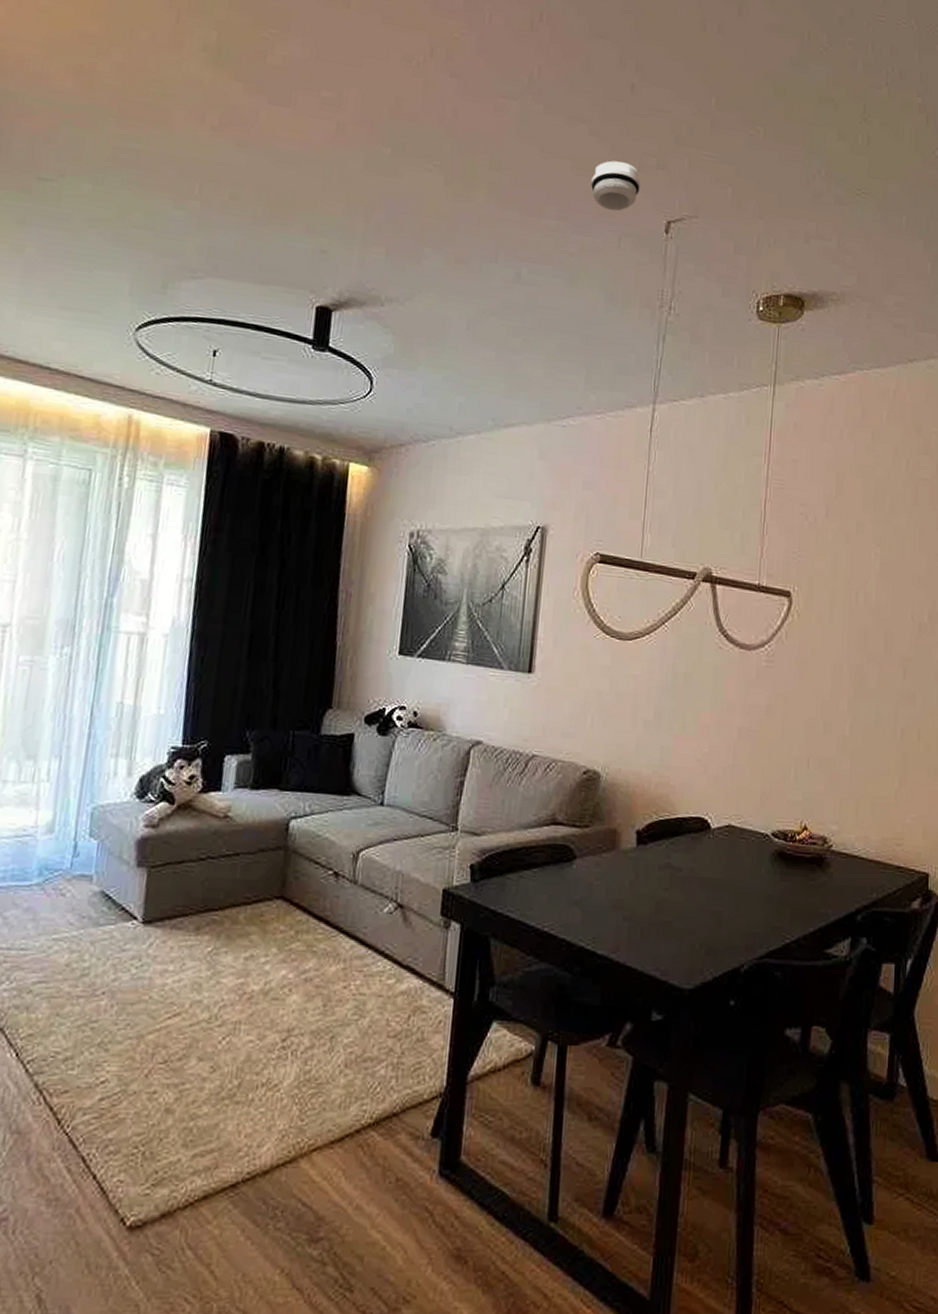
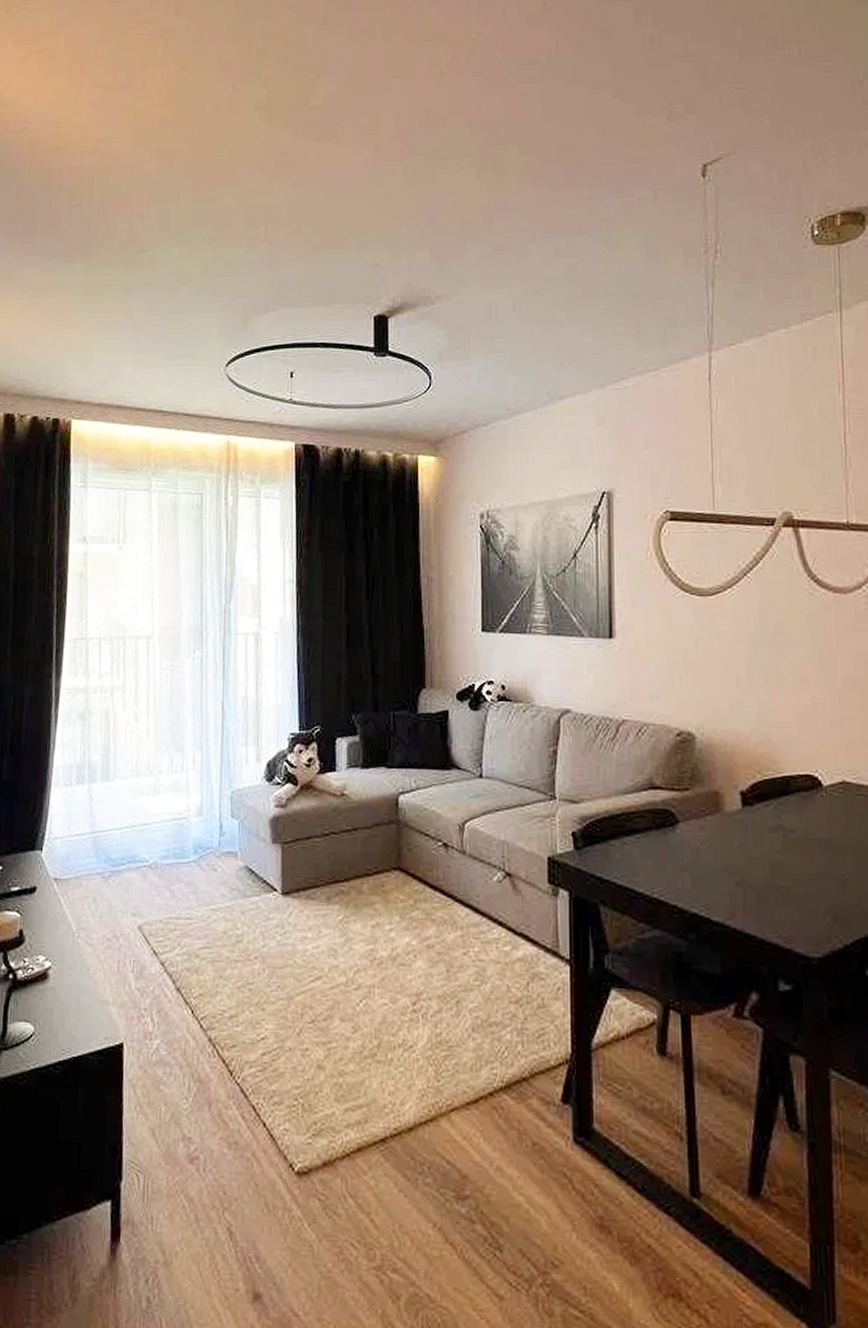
smoke detector: present [591,160,640,211] -> none [620,116,670,168]

